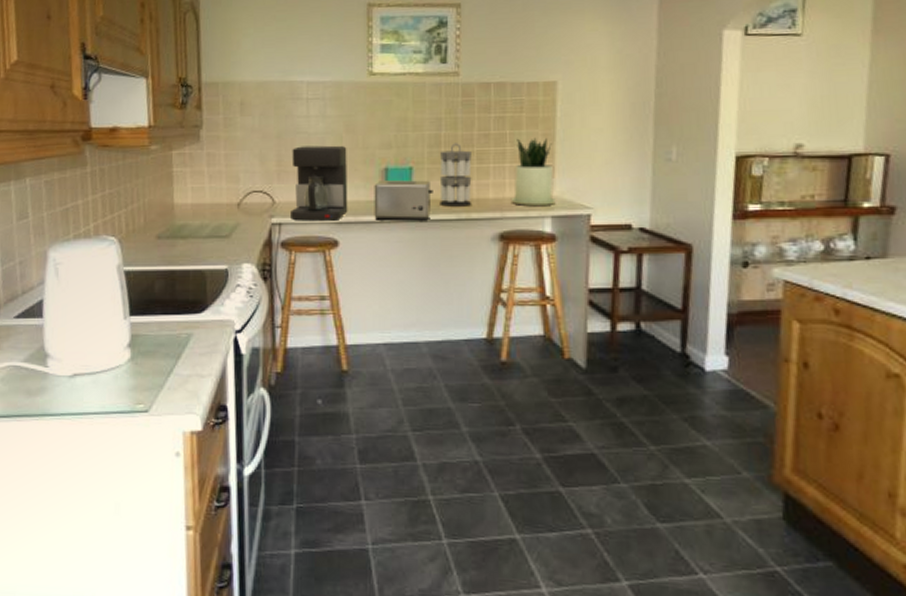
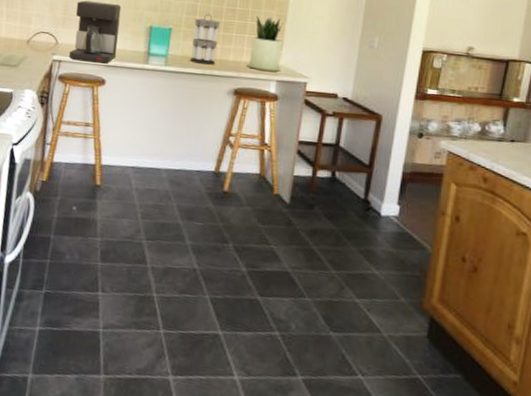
toaster: present [374,180,433,223] -> none [136,36,186,74]

